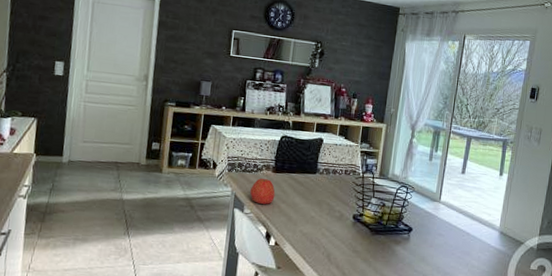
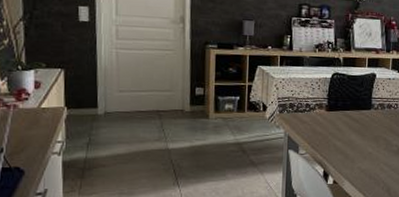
apple: present [250,178,275,205] -> none [304,118,330,144]

